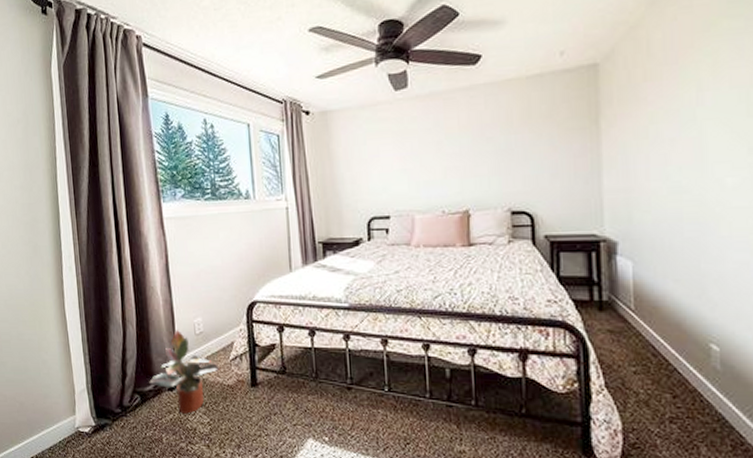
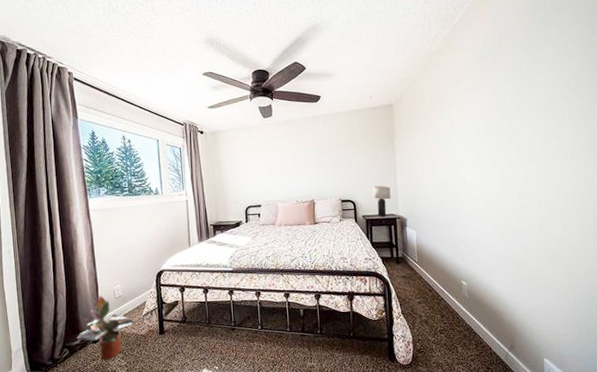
table lamp: none [560,190,592,238] -> present [372,185,391,217]

